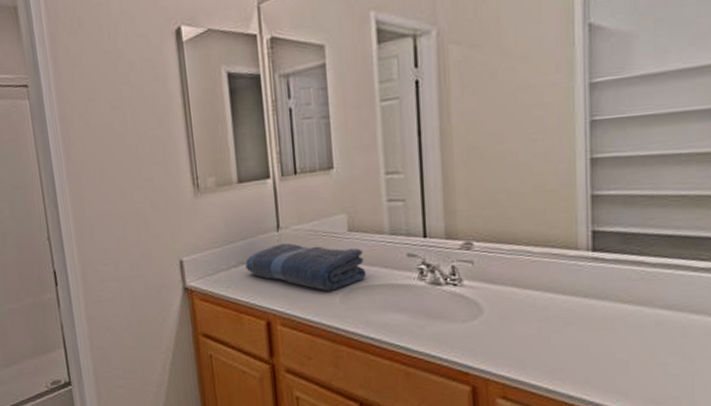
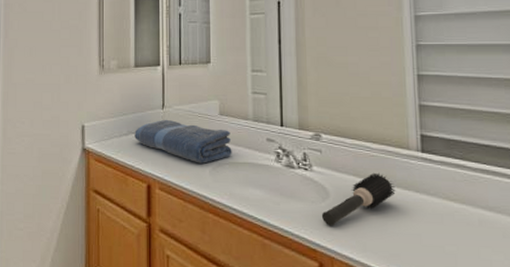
hairbrush: none [473,280,561,346] -> present [321,172,396,226]

